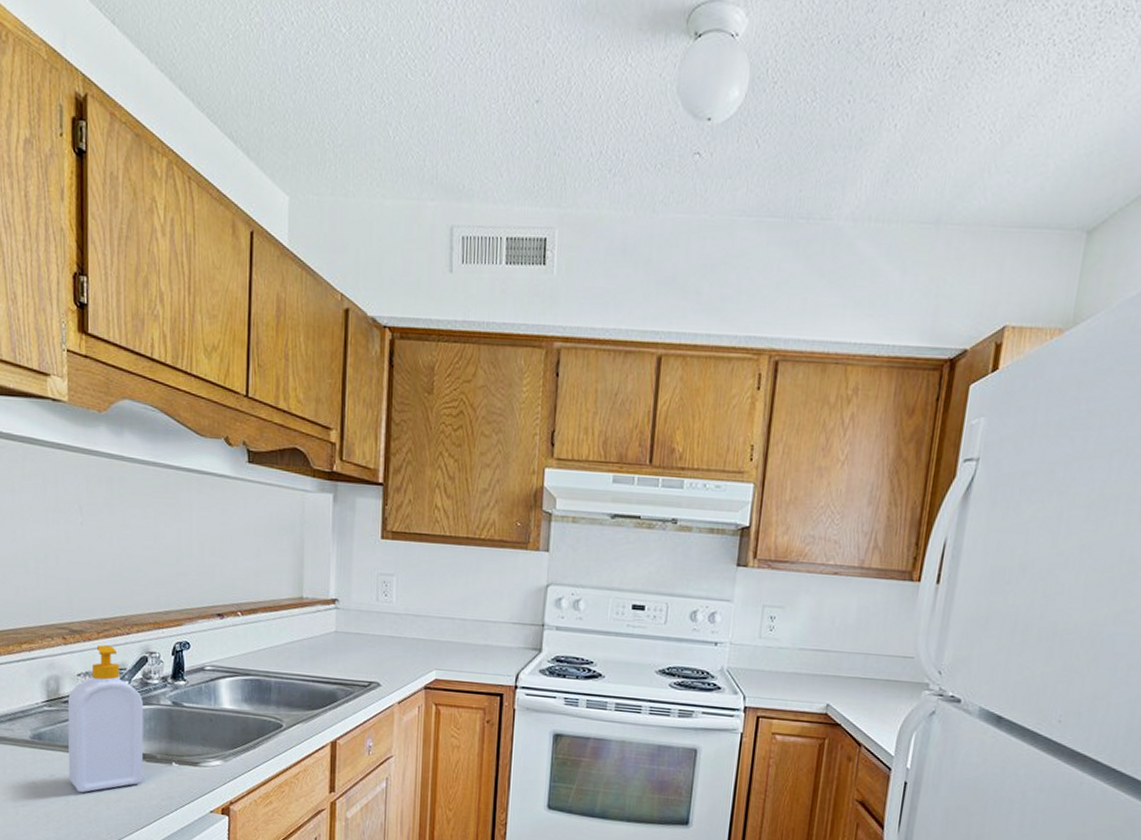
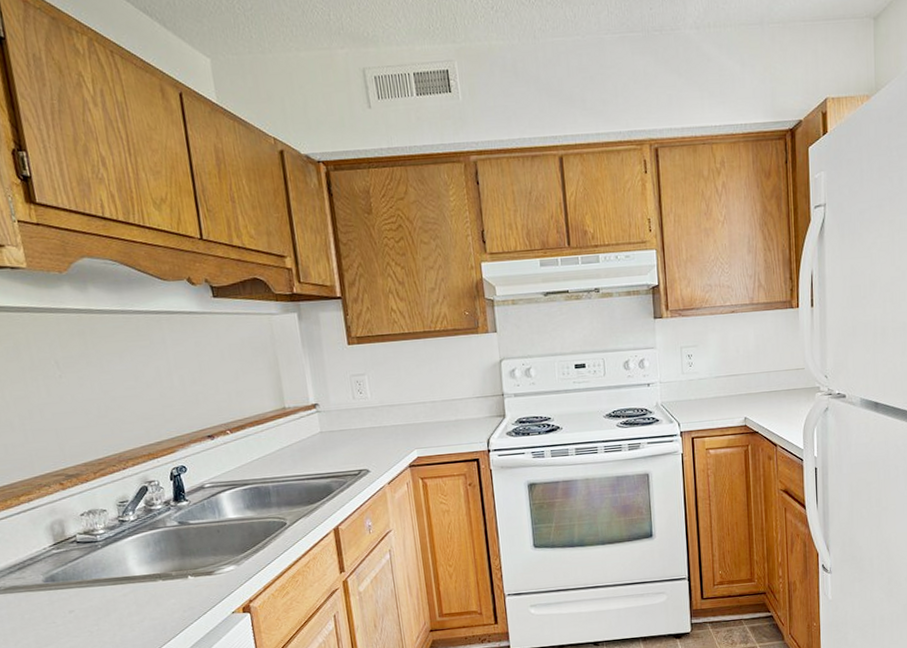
soap bottle: present [67,644,144,792] -> none [75,482,162,621]

